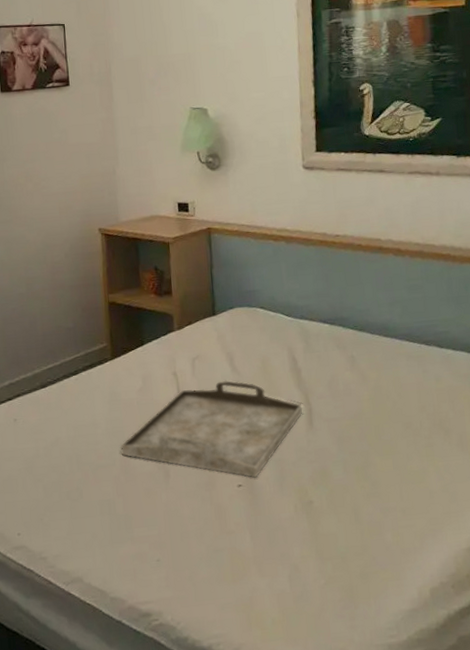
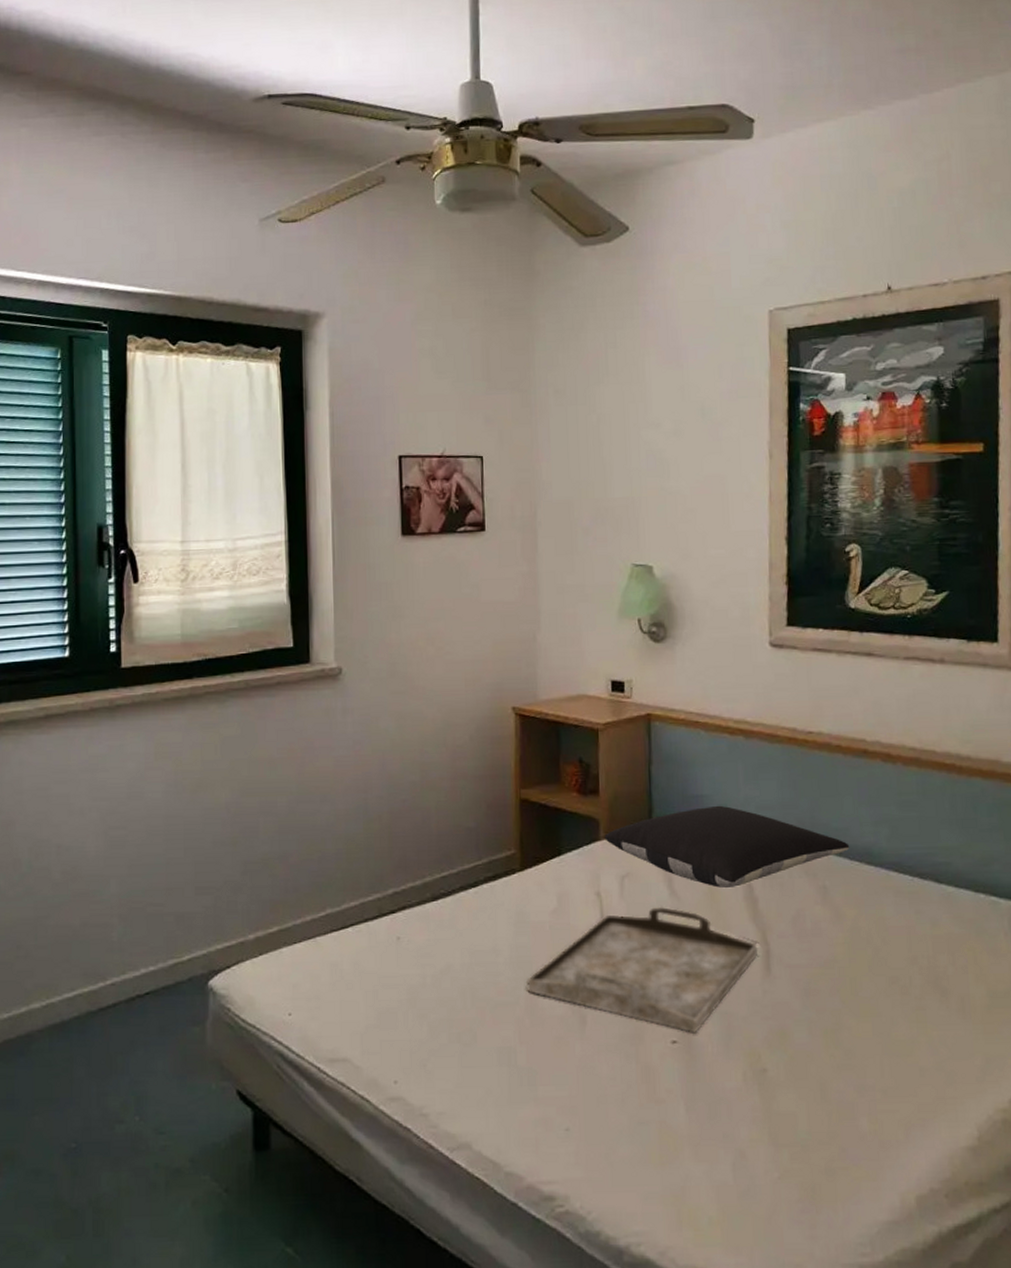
pillow: none [178,297,371,363] -> present [604,805,850,889]

